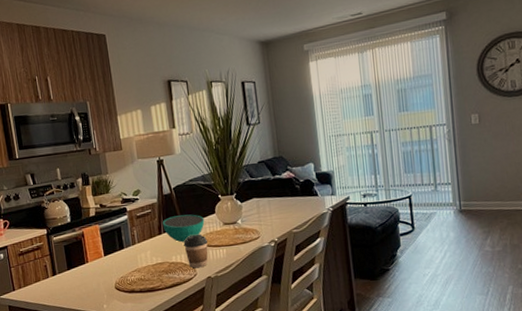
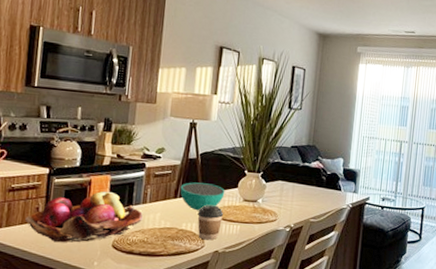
fruit basket: none [38,239,136,293] -> present [25,191,144,243]

